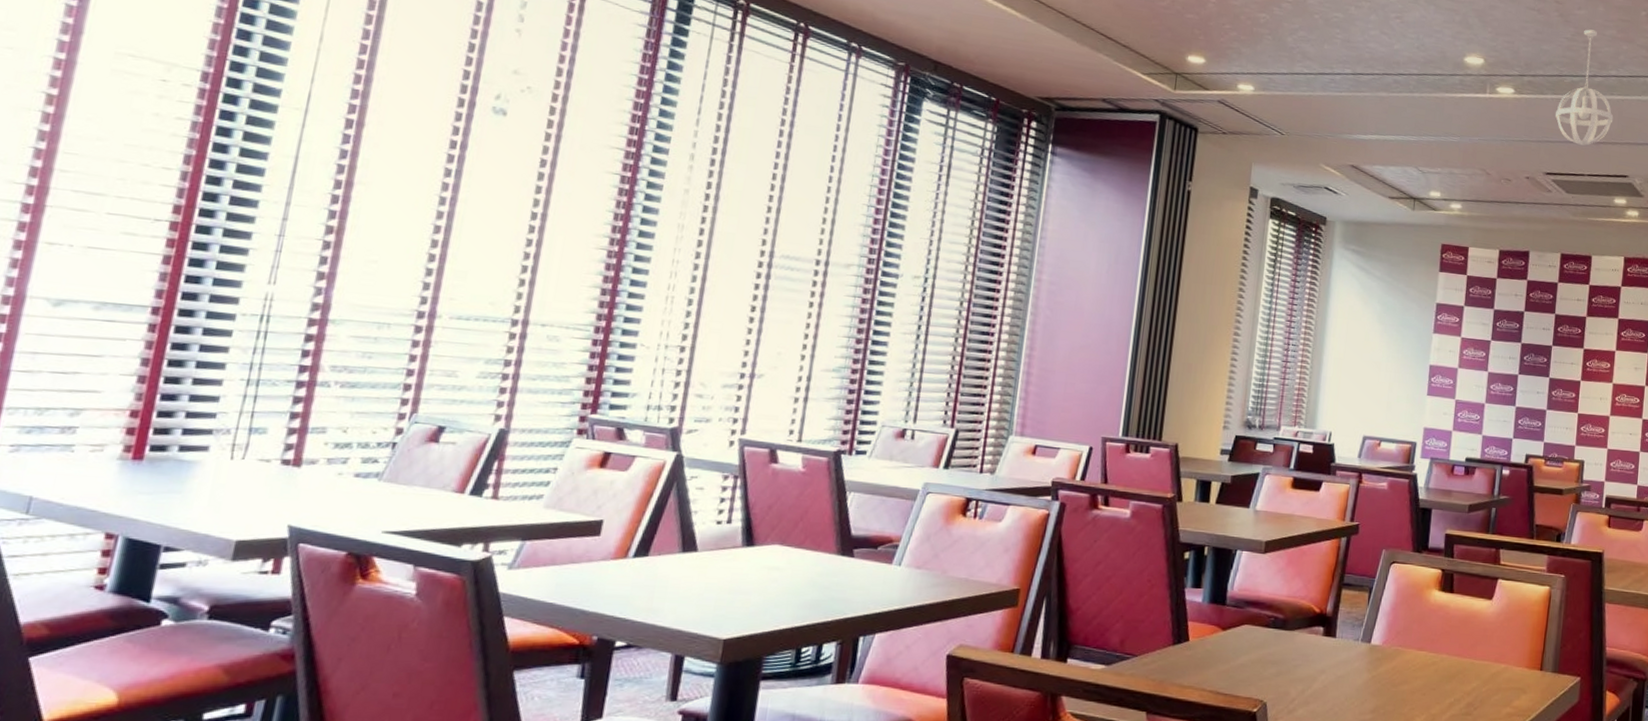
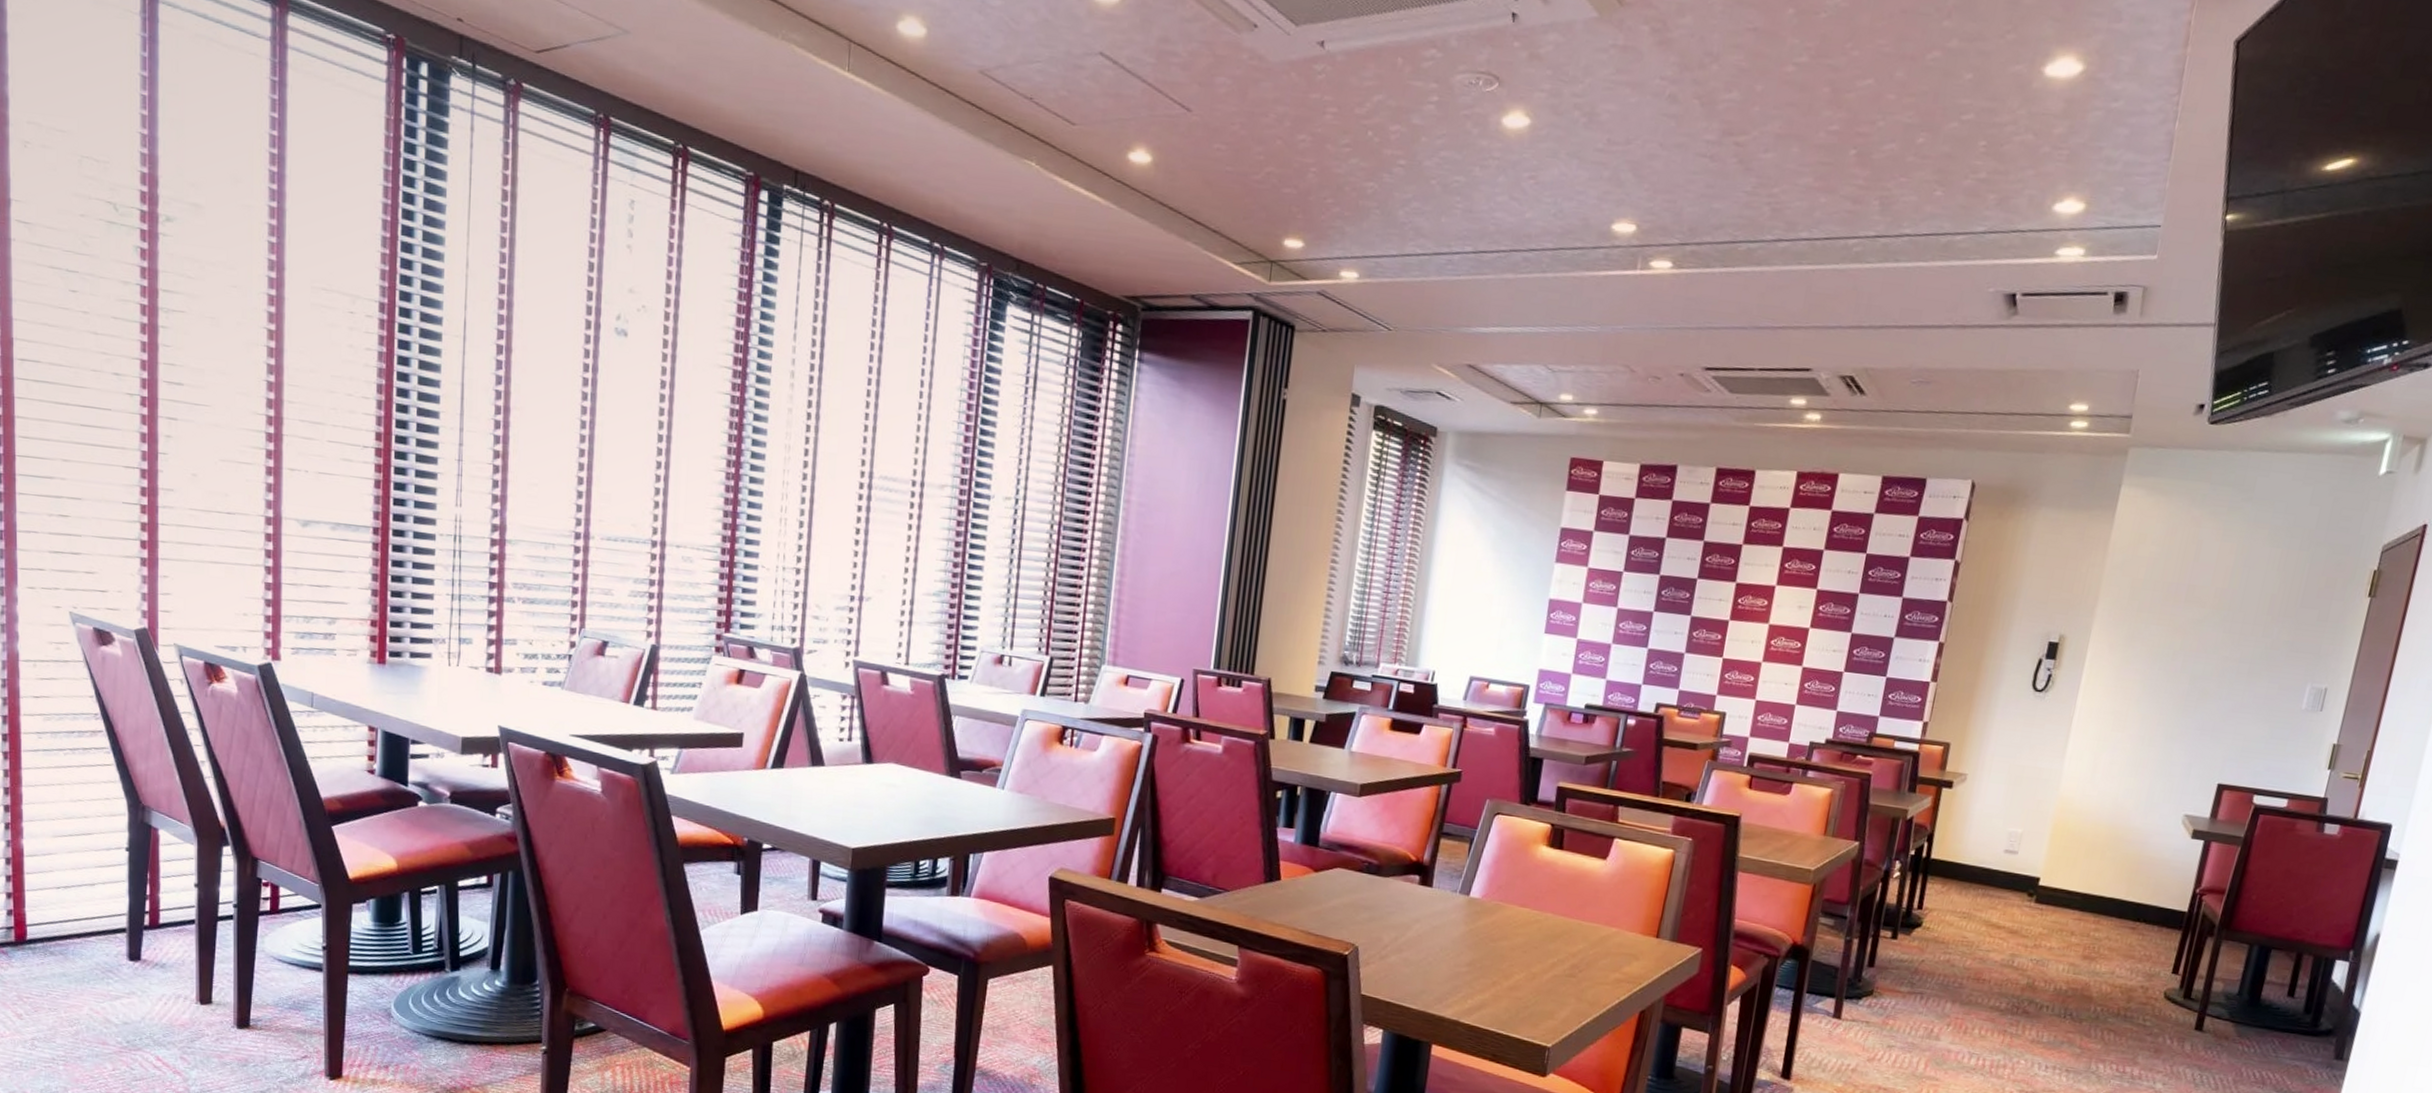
pendant light: present [1555,29,1614,146] -> none [1723,178,1800,332]

